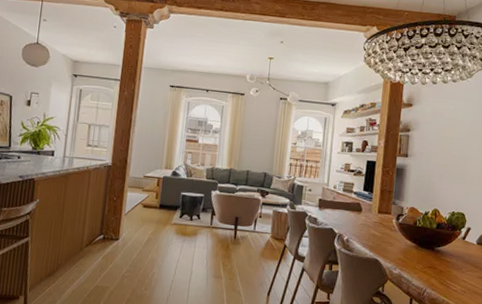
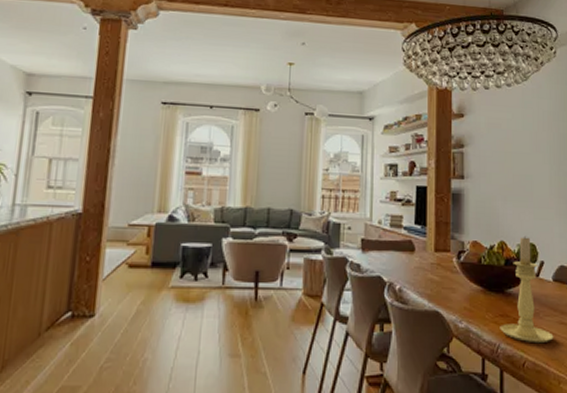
candle holder: none [427,206,473,292] -> present [500,235,554,344]

